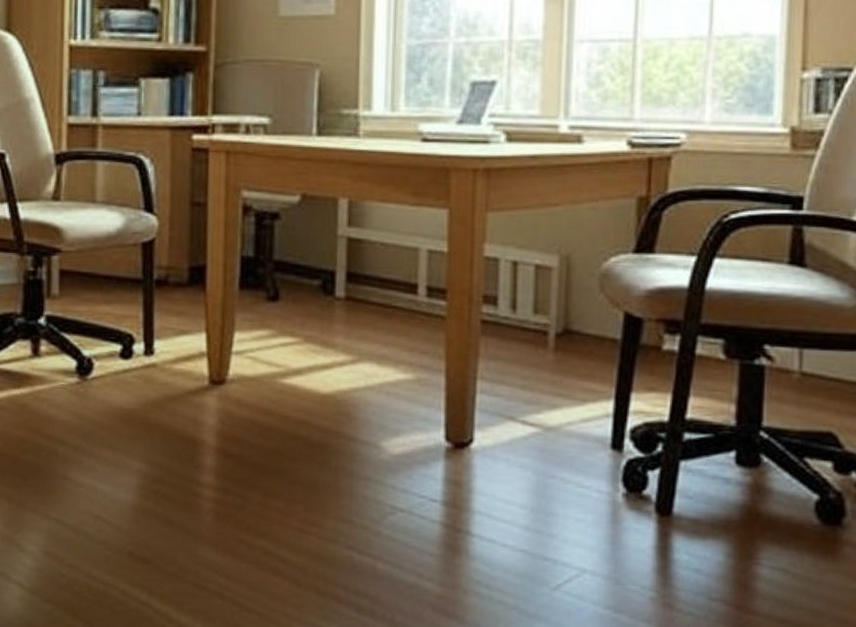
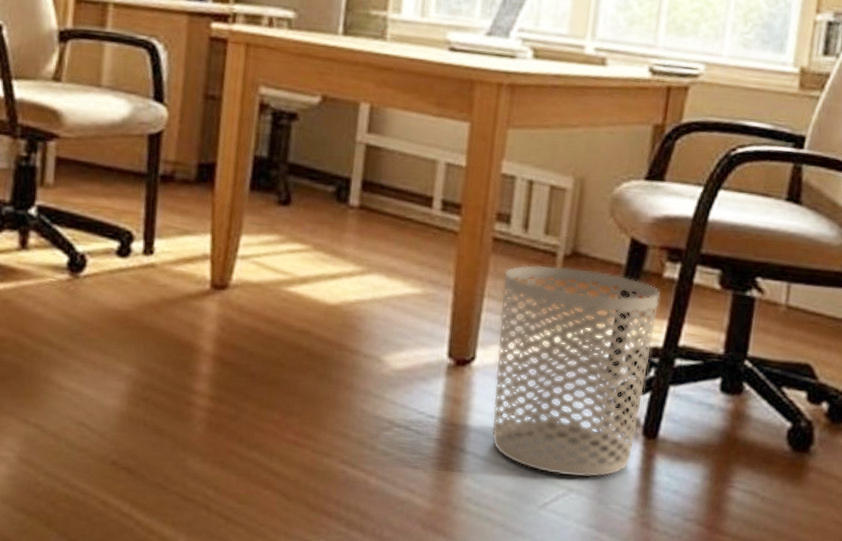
waste bin: none [494,344,661,558] -> present [491,264,661,478]

